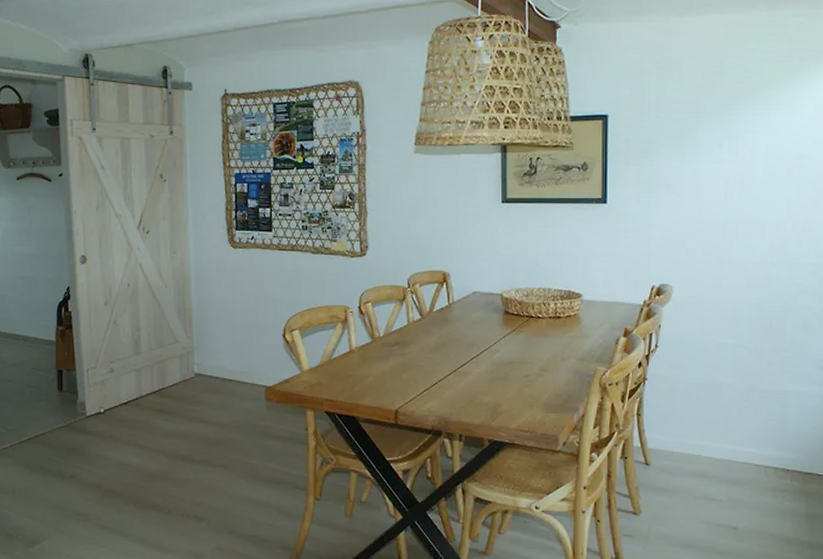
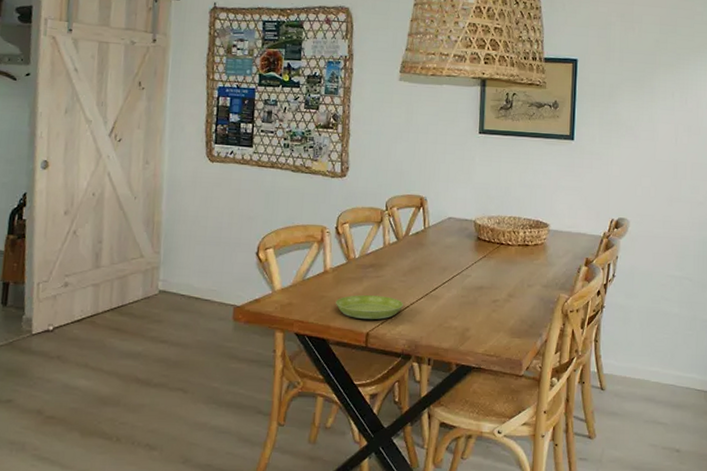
saucer: none [362,373,431,397] -> present [335,295,403,320]

